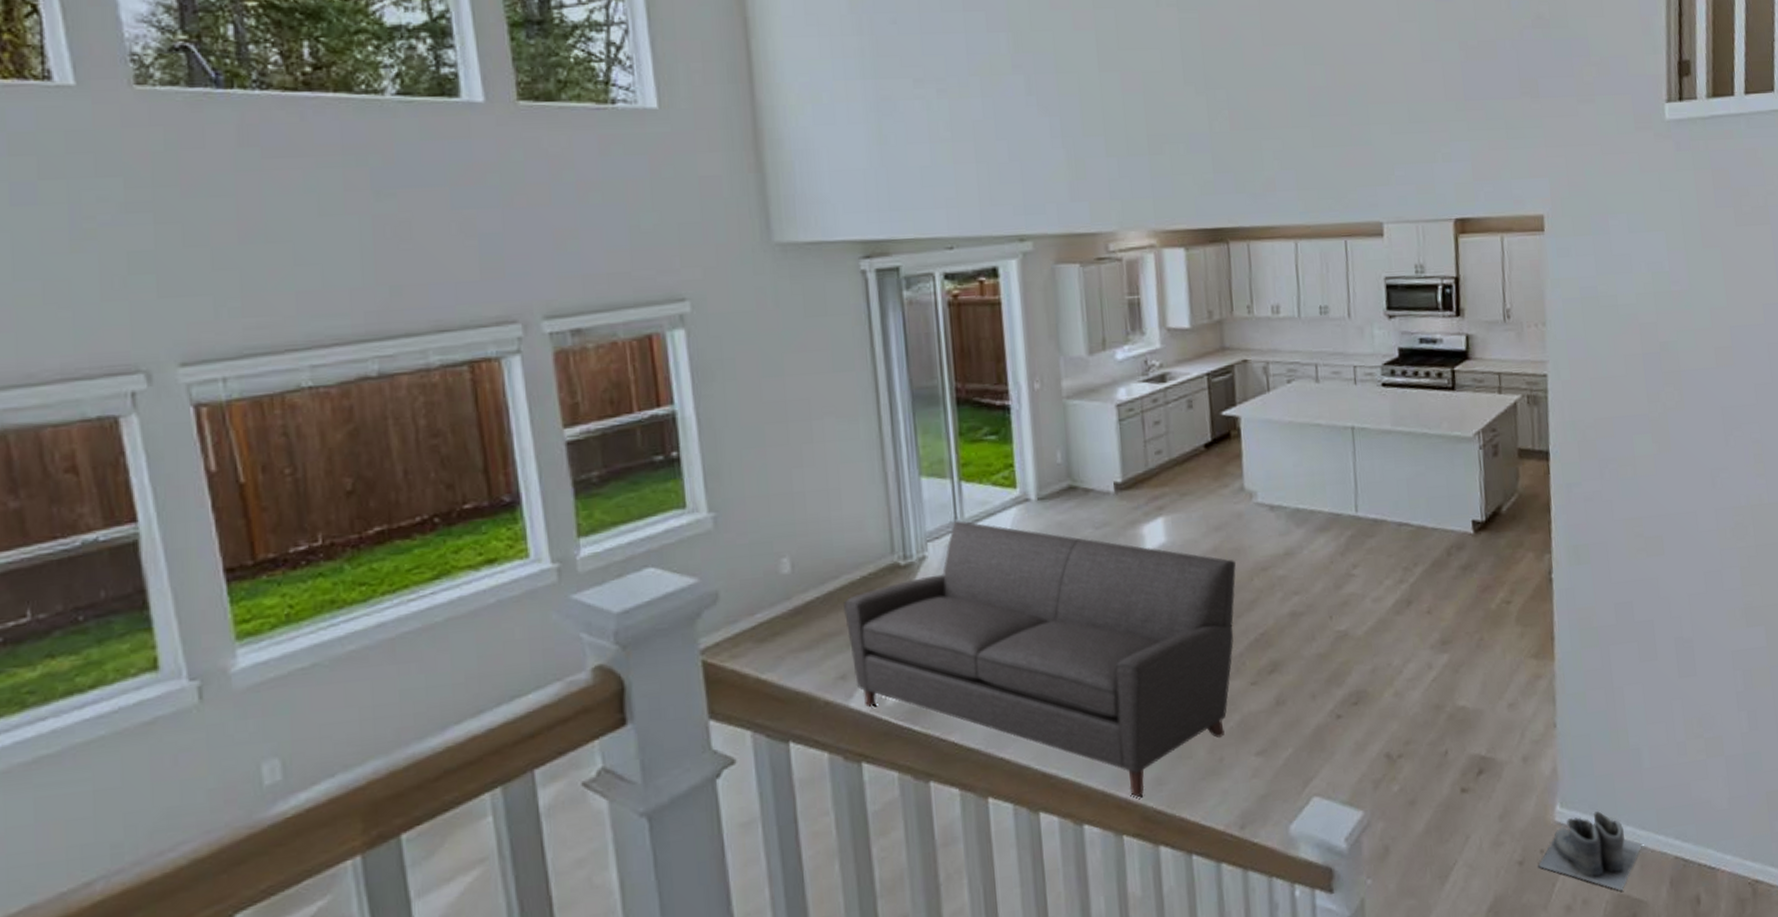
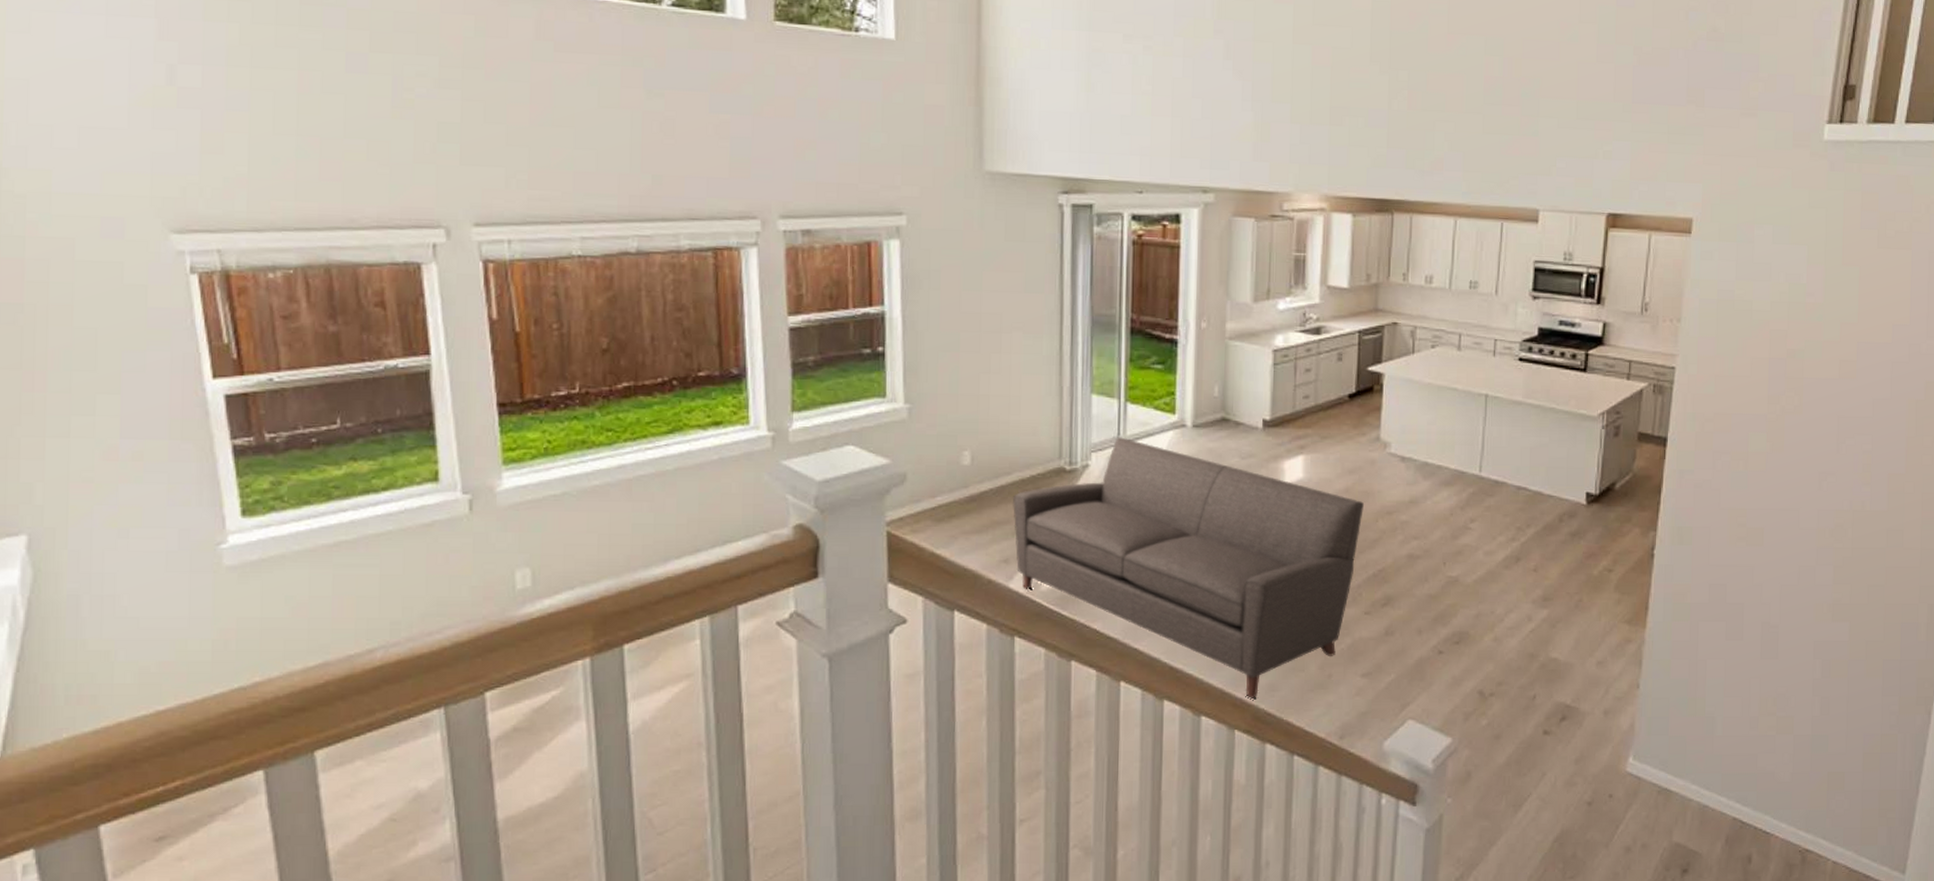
boots: present [1537,811,1642,891] -> none [1604,768,1704,841]

